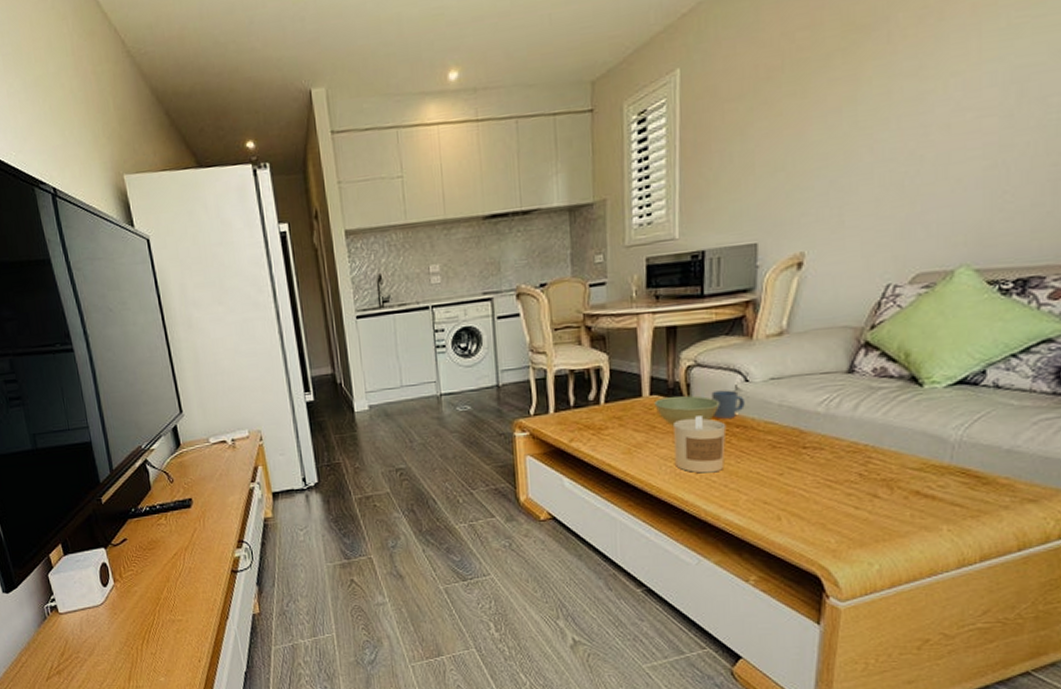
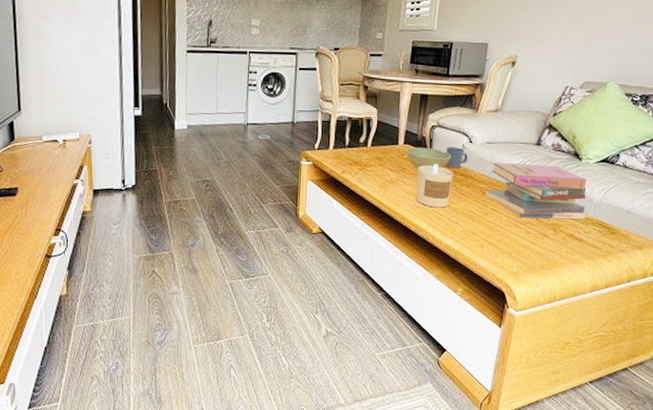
books: none [776,397,938,475] -> present [485,163,587,220]

